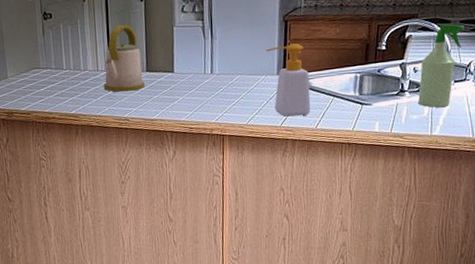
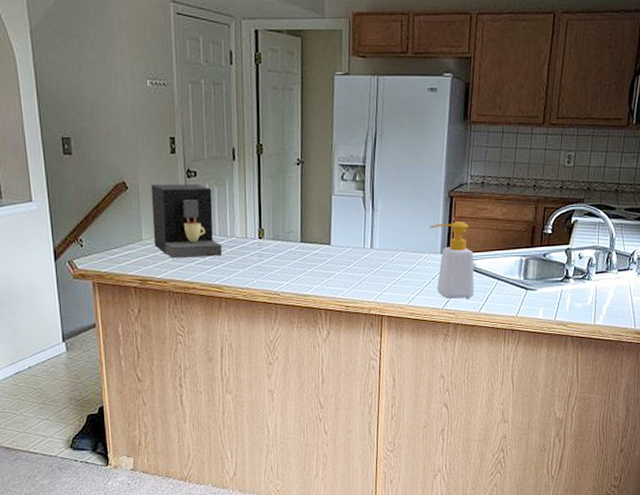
coffee maker: none [12,24,77,93] -> present [150,184,223,259]
kettle: present [104,24,145,92] -> none [253,188,298,263]
spray bottle: present [418,24,464,108] -> none [583,211,629,296]

